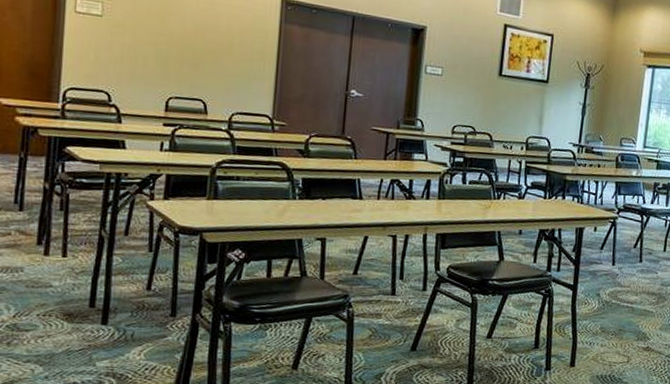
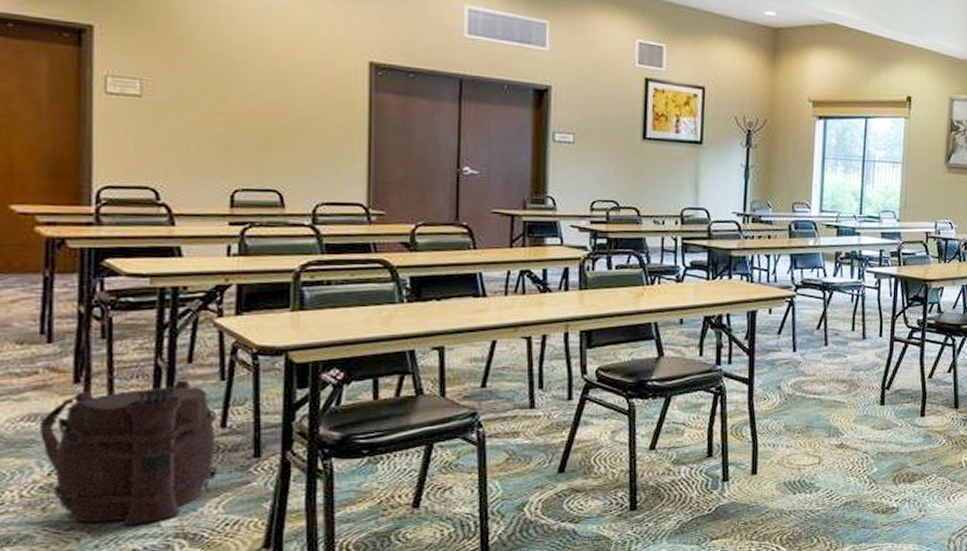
backpack: none [10,248,145,363] -> present [40,379,217,526]

